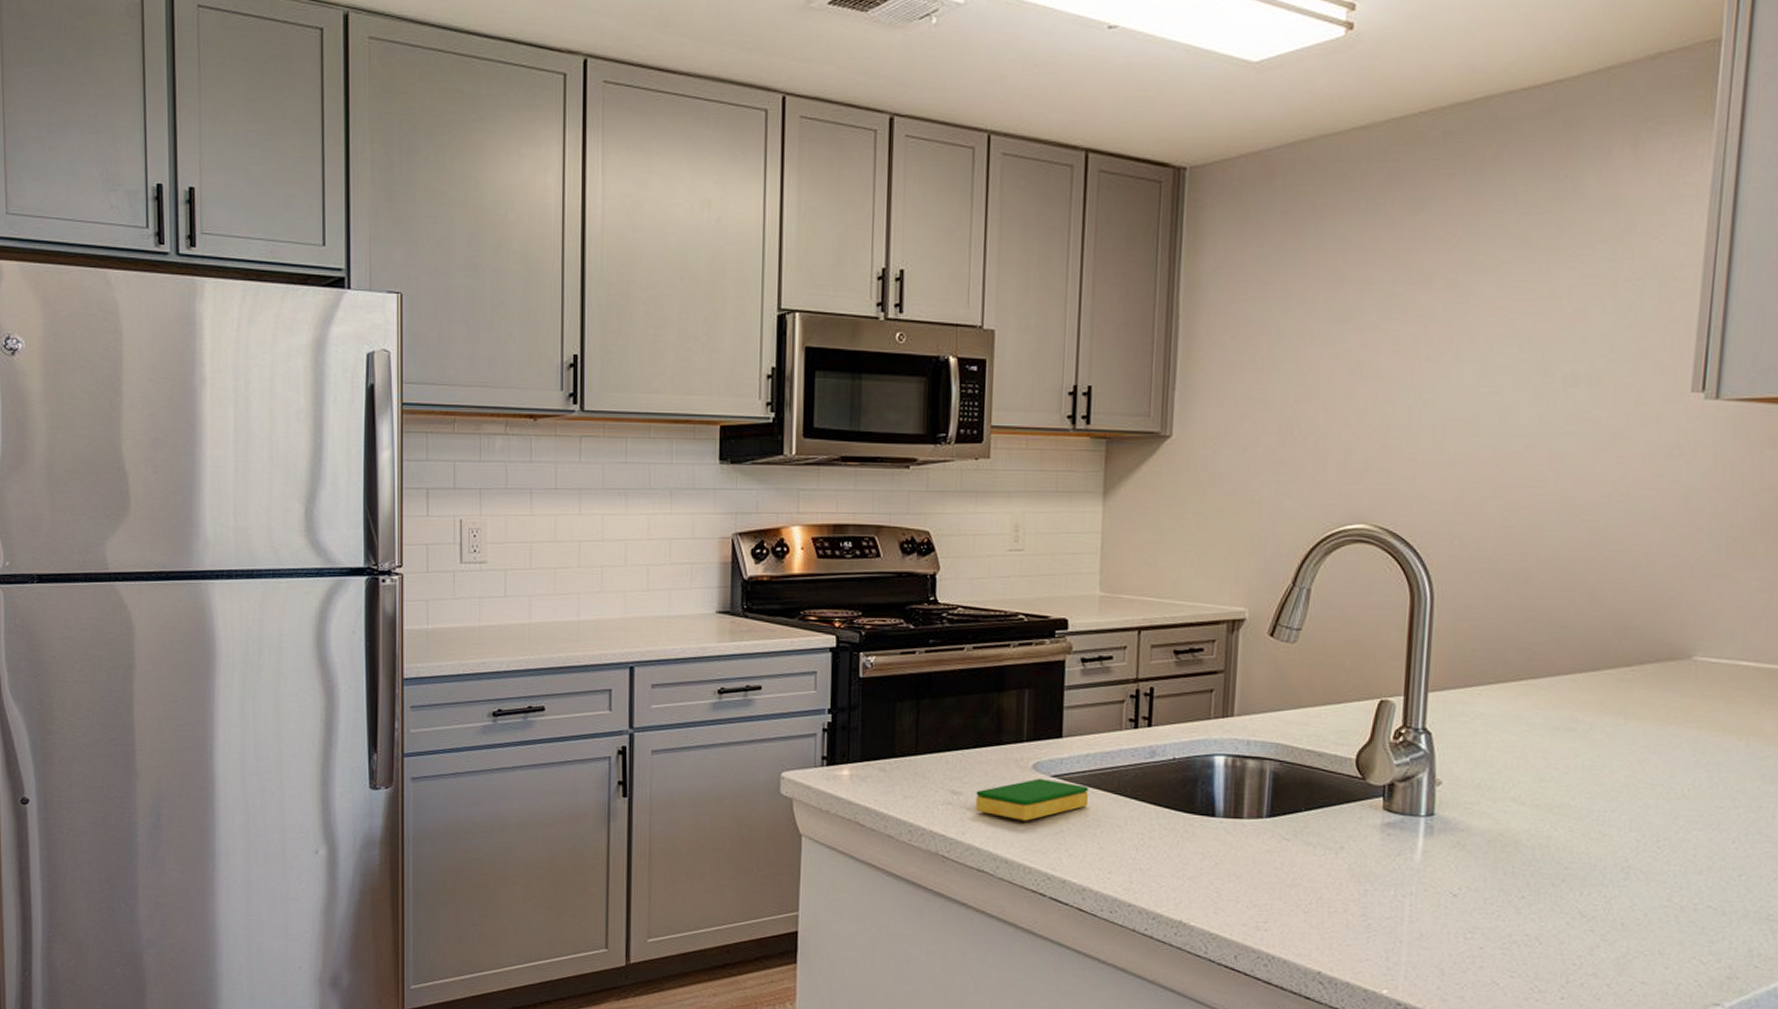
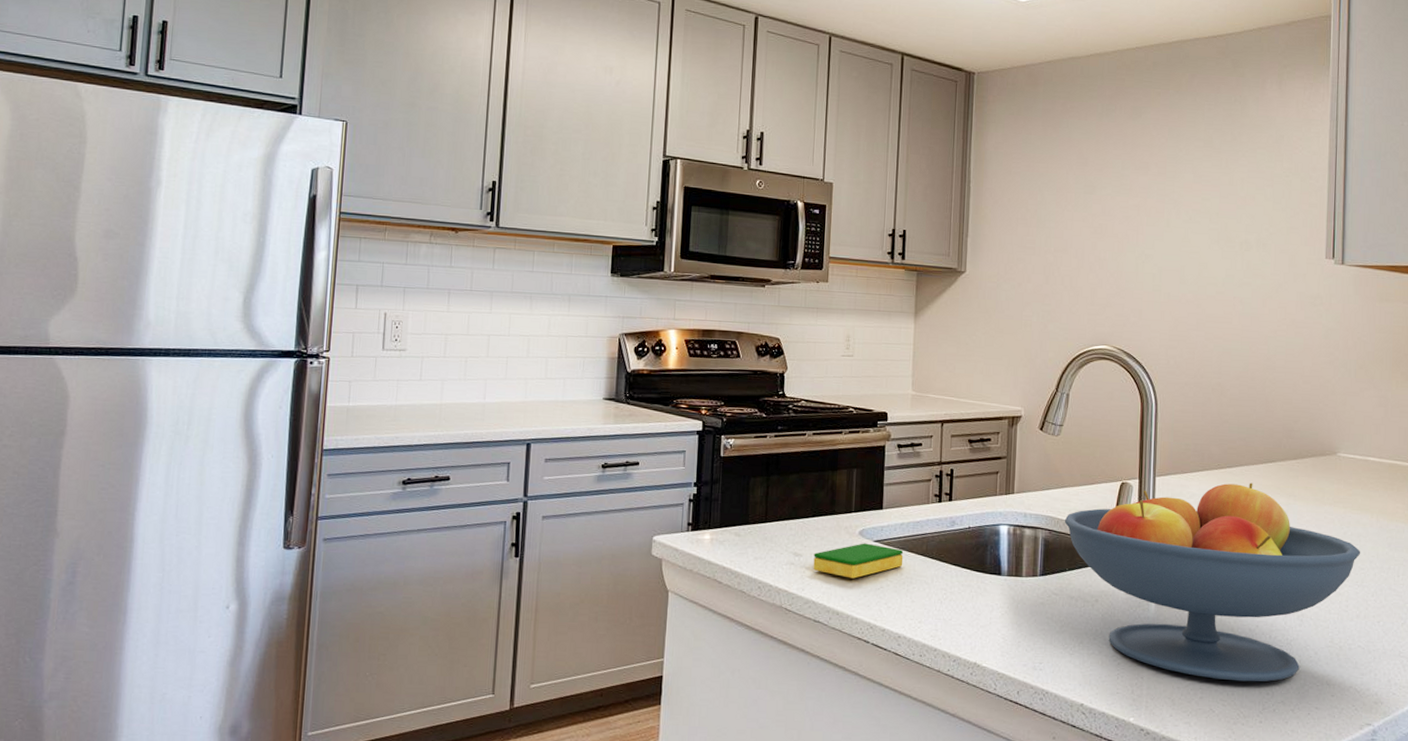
fruit bowl: none [1300,697,1720,950] -> present [1064,482,1361,682]

